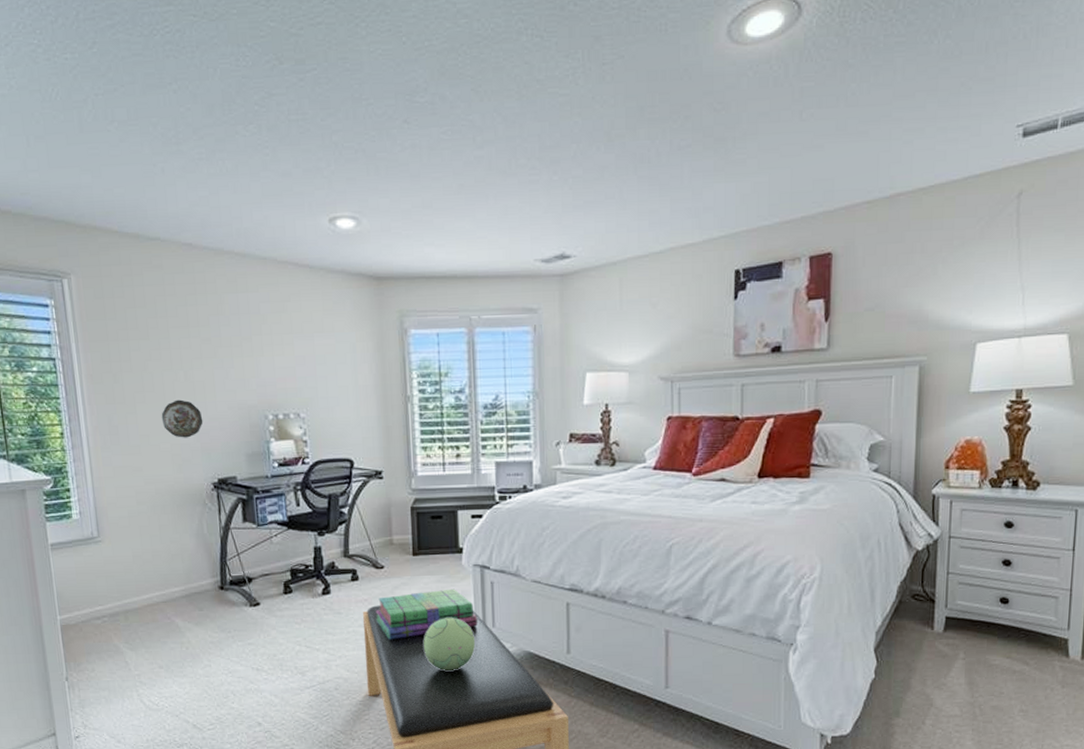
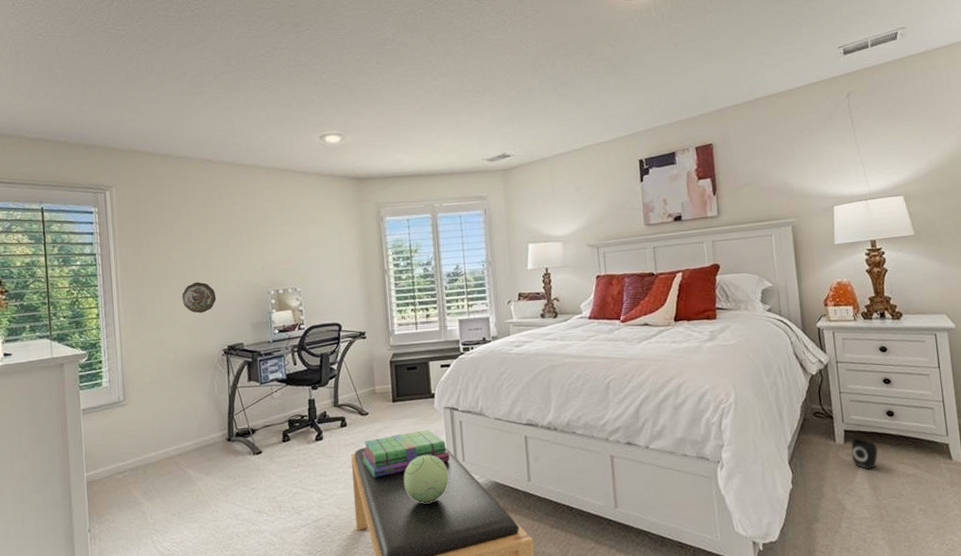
speaker: none [949,626,982,662] -> present [851,437,878,469]

